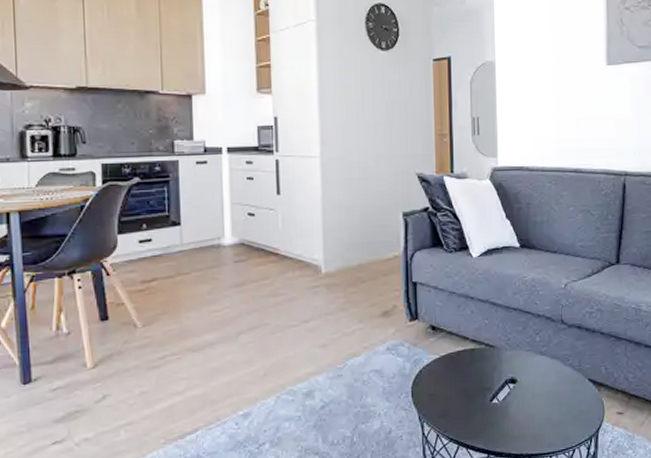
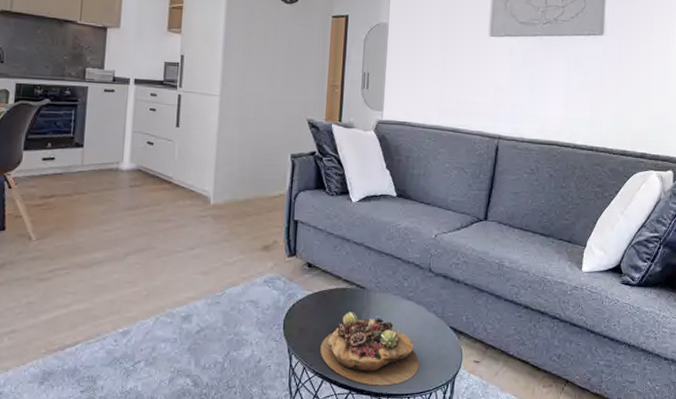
succulent plant: none [453,372,559,447] -> present [320,312,419,386]

